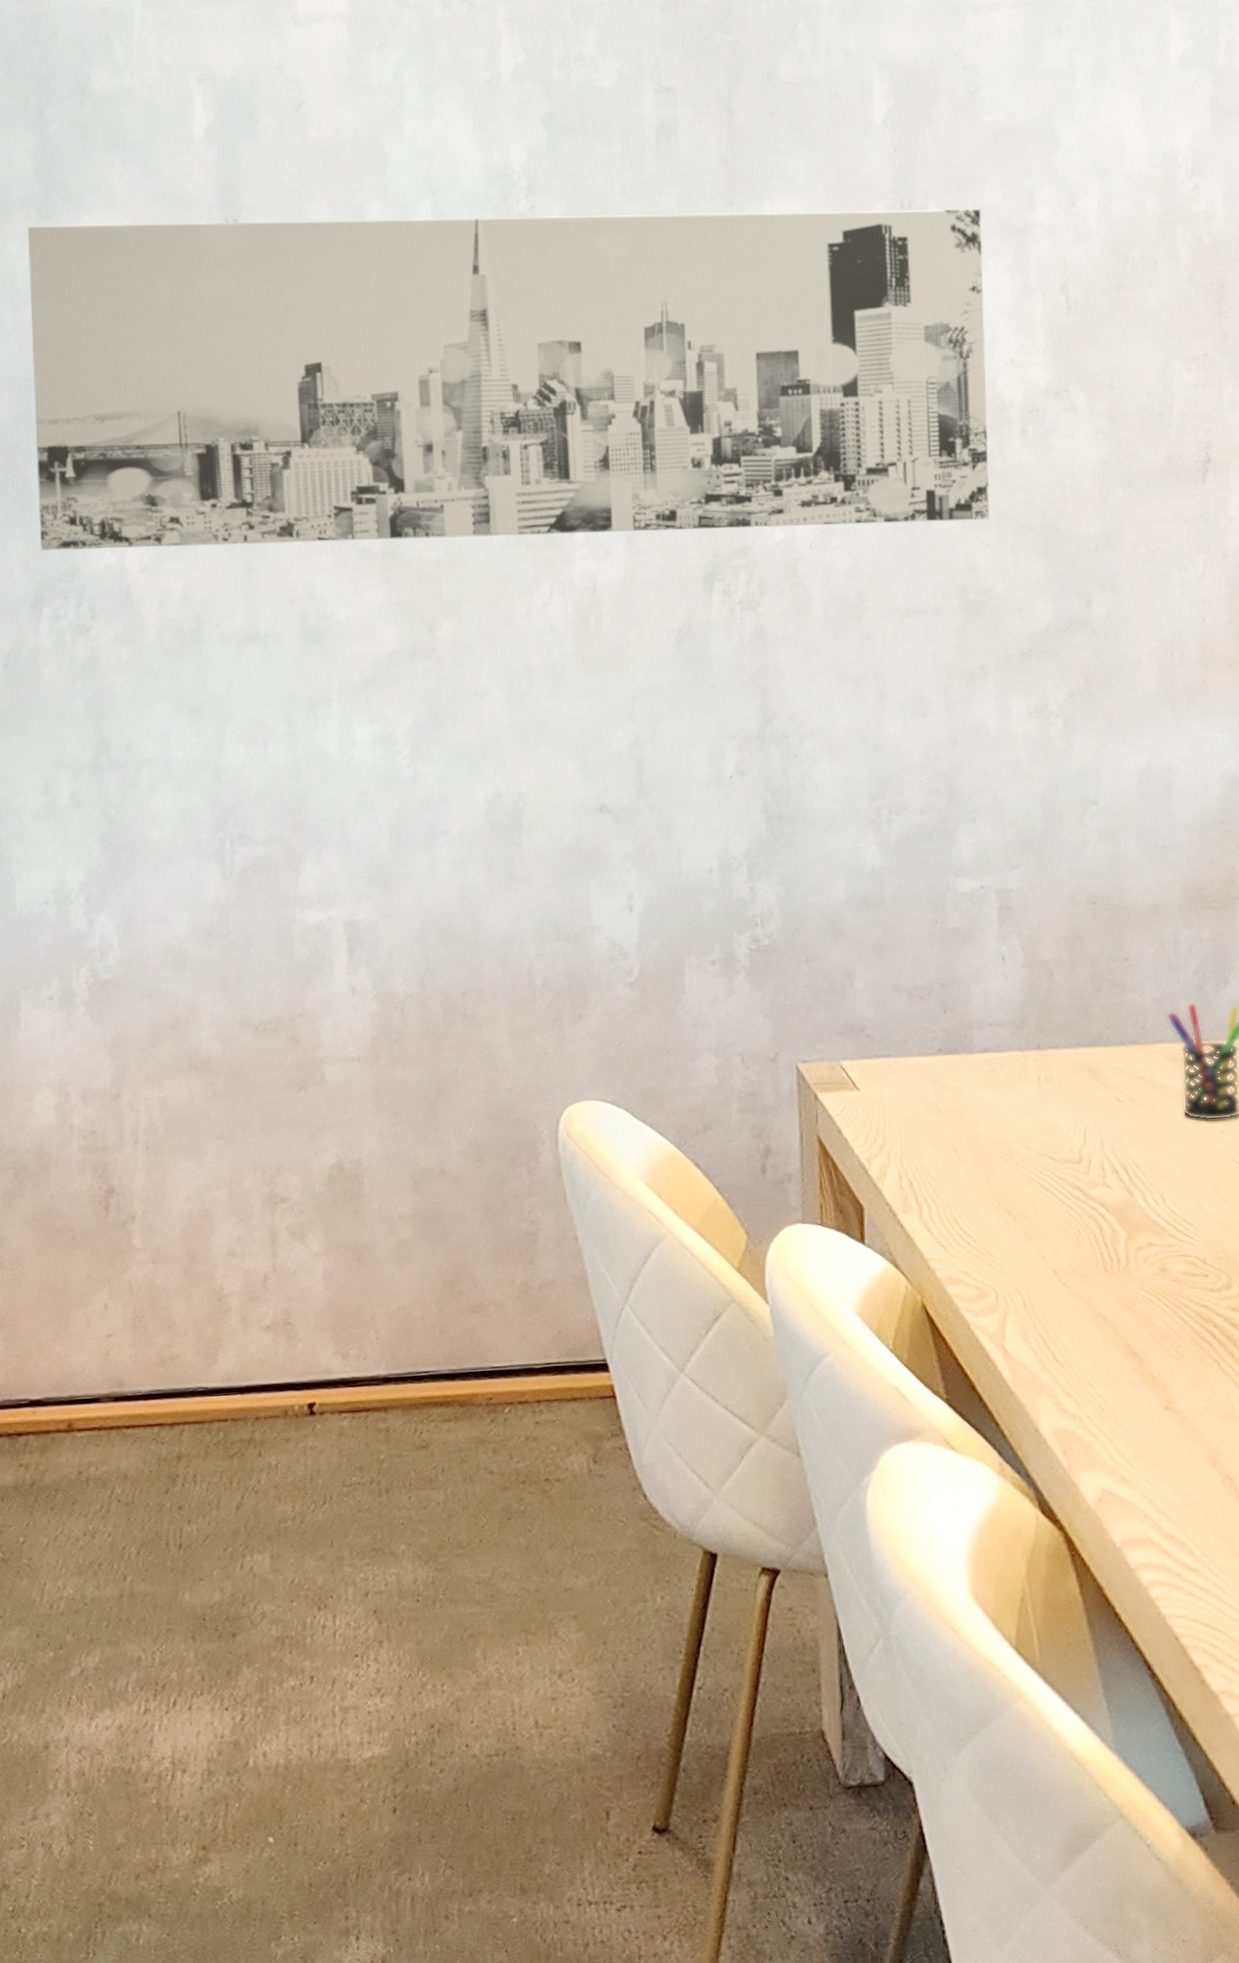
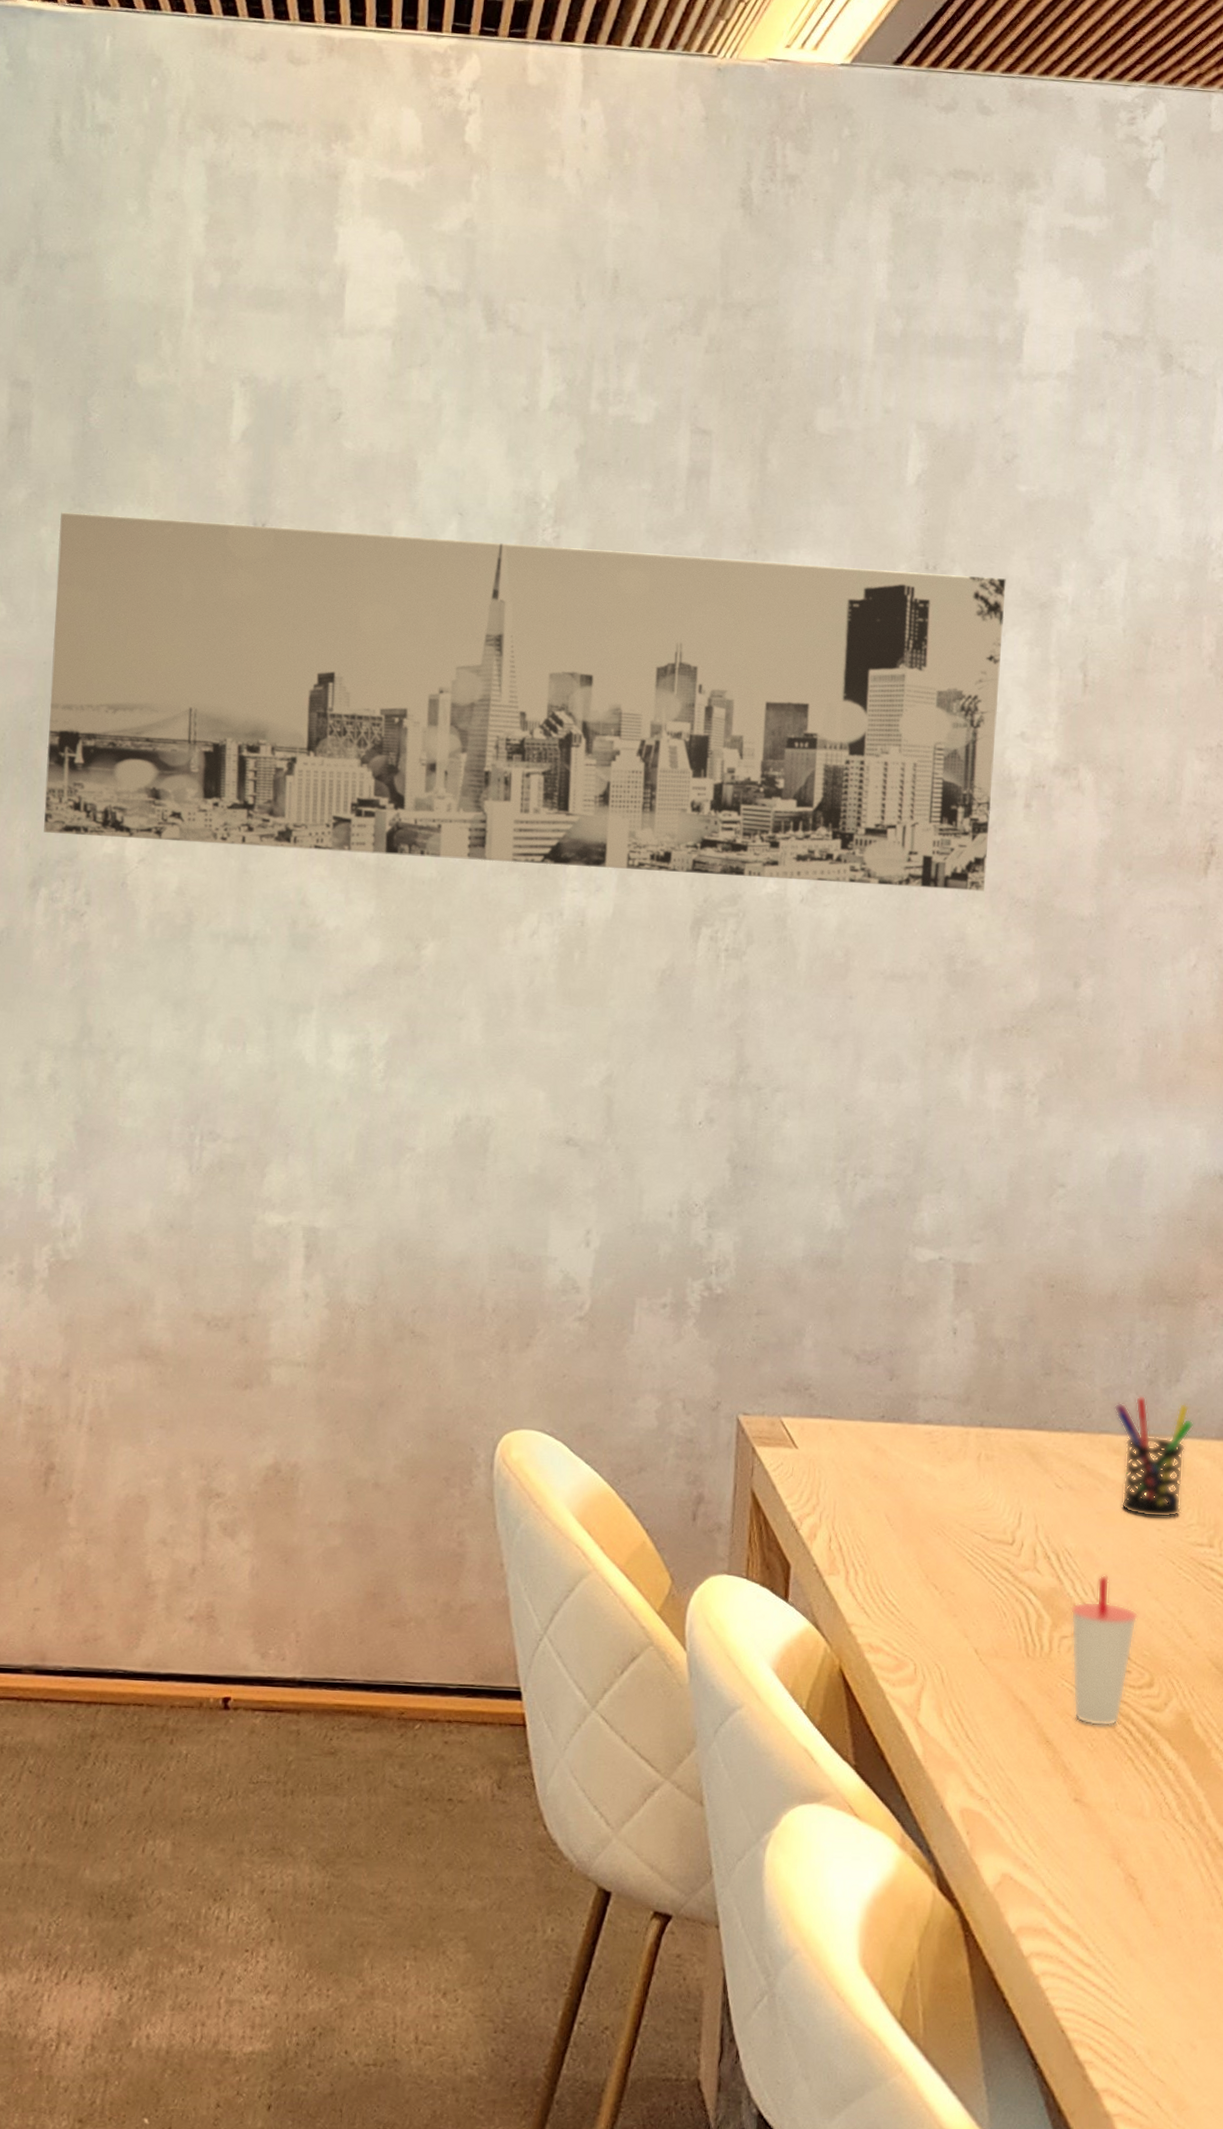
cup: none [1143,1183,1211,1333] -> present [1070,1575,1139,1727]

